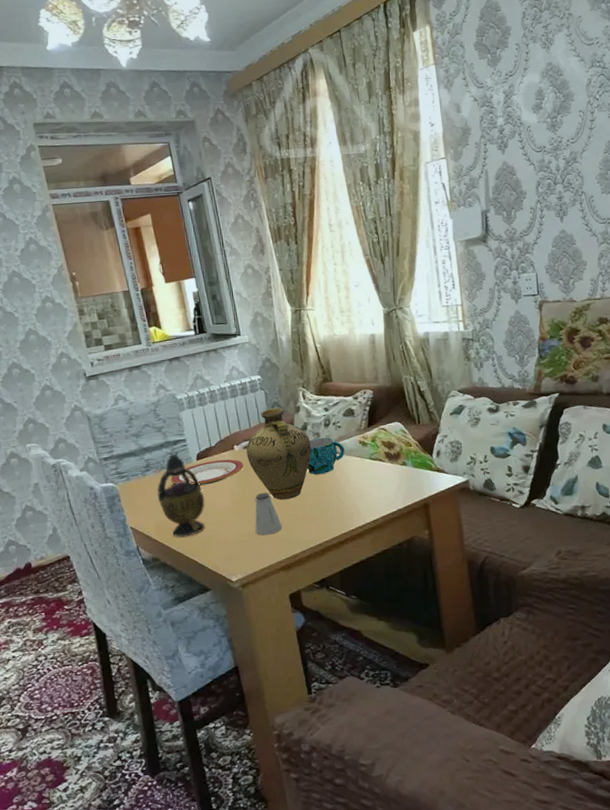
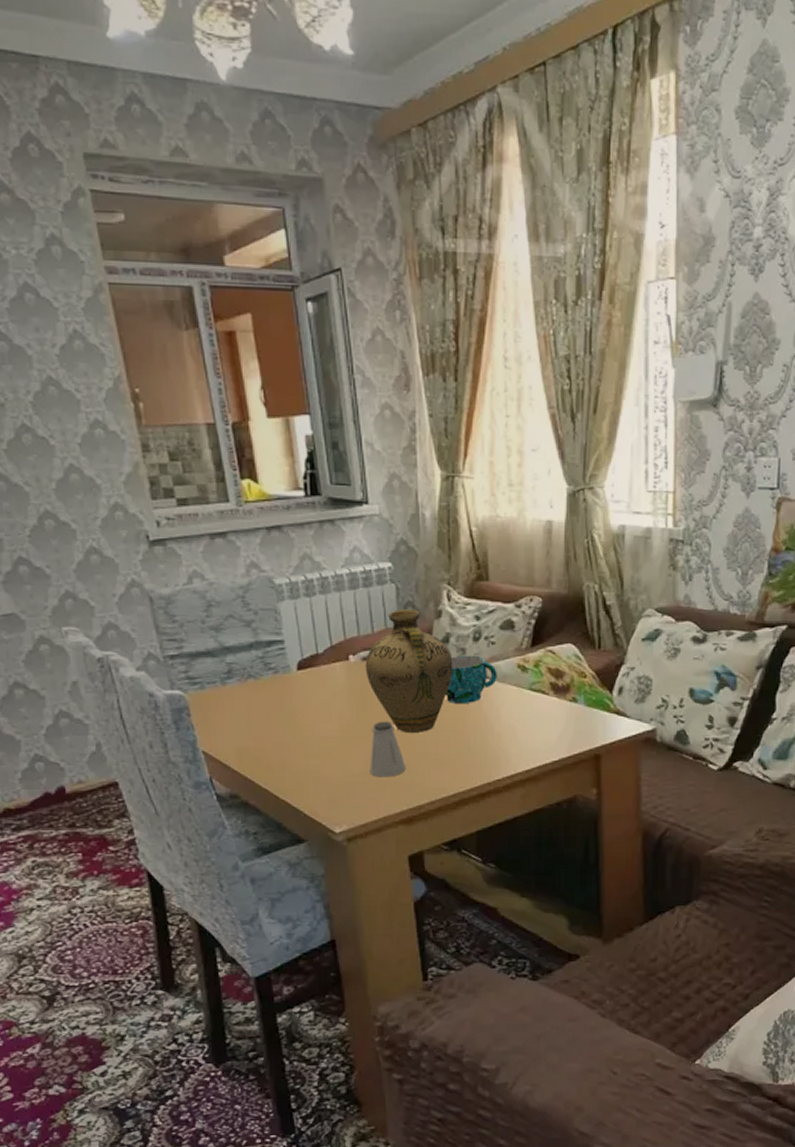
teapot: present [157,451,205,538] -> none [241,655,305,771]
plate: present [170,459,244,486] -> none [260,672,361,704]

